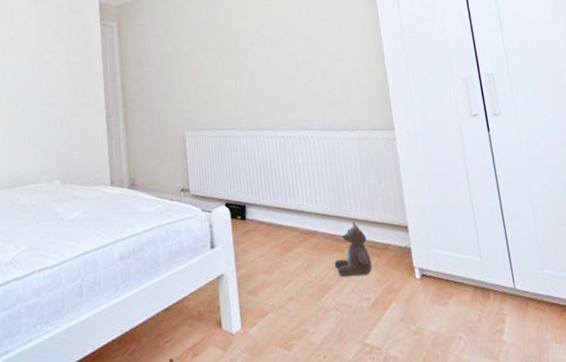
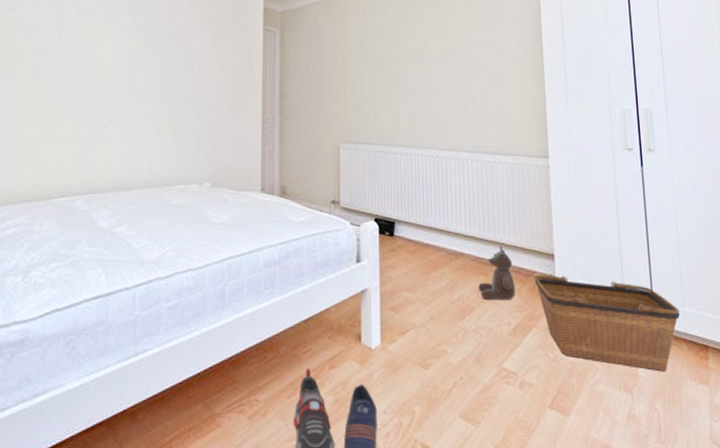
bicycle basket: none [389,246,540,337] -> present [534,275,680,372]

